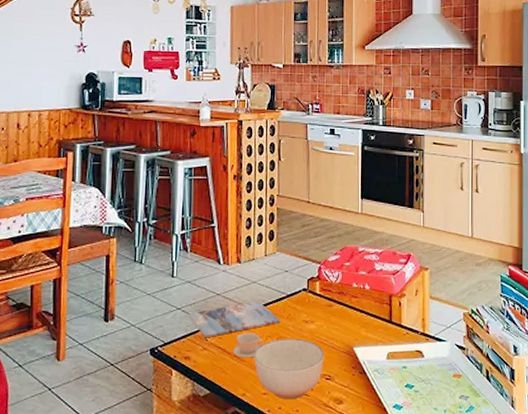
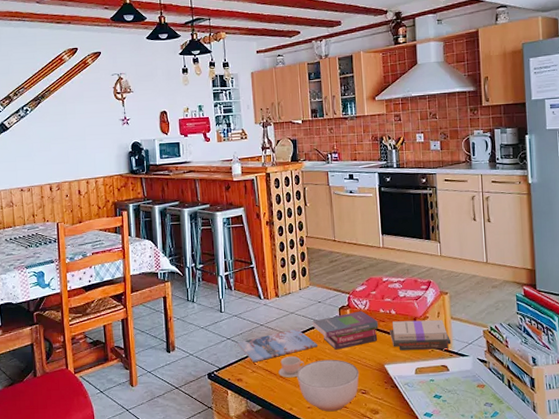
books: none [277,284,350,328] -> present [313,311,378,350]
books: none [362,298,429,333] -> present [390,319,452,351]

